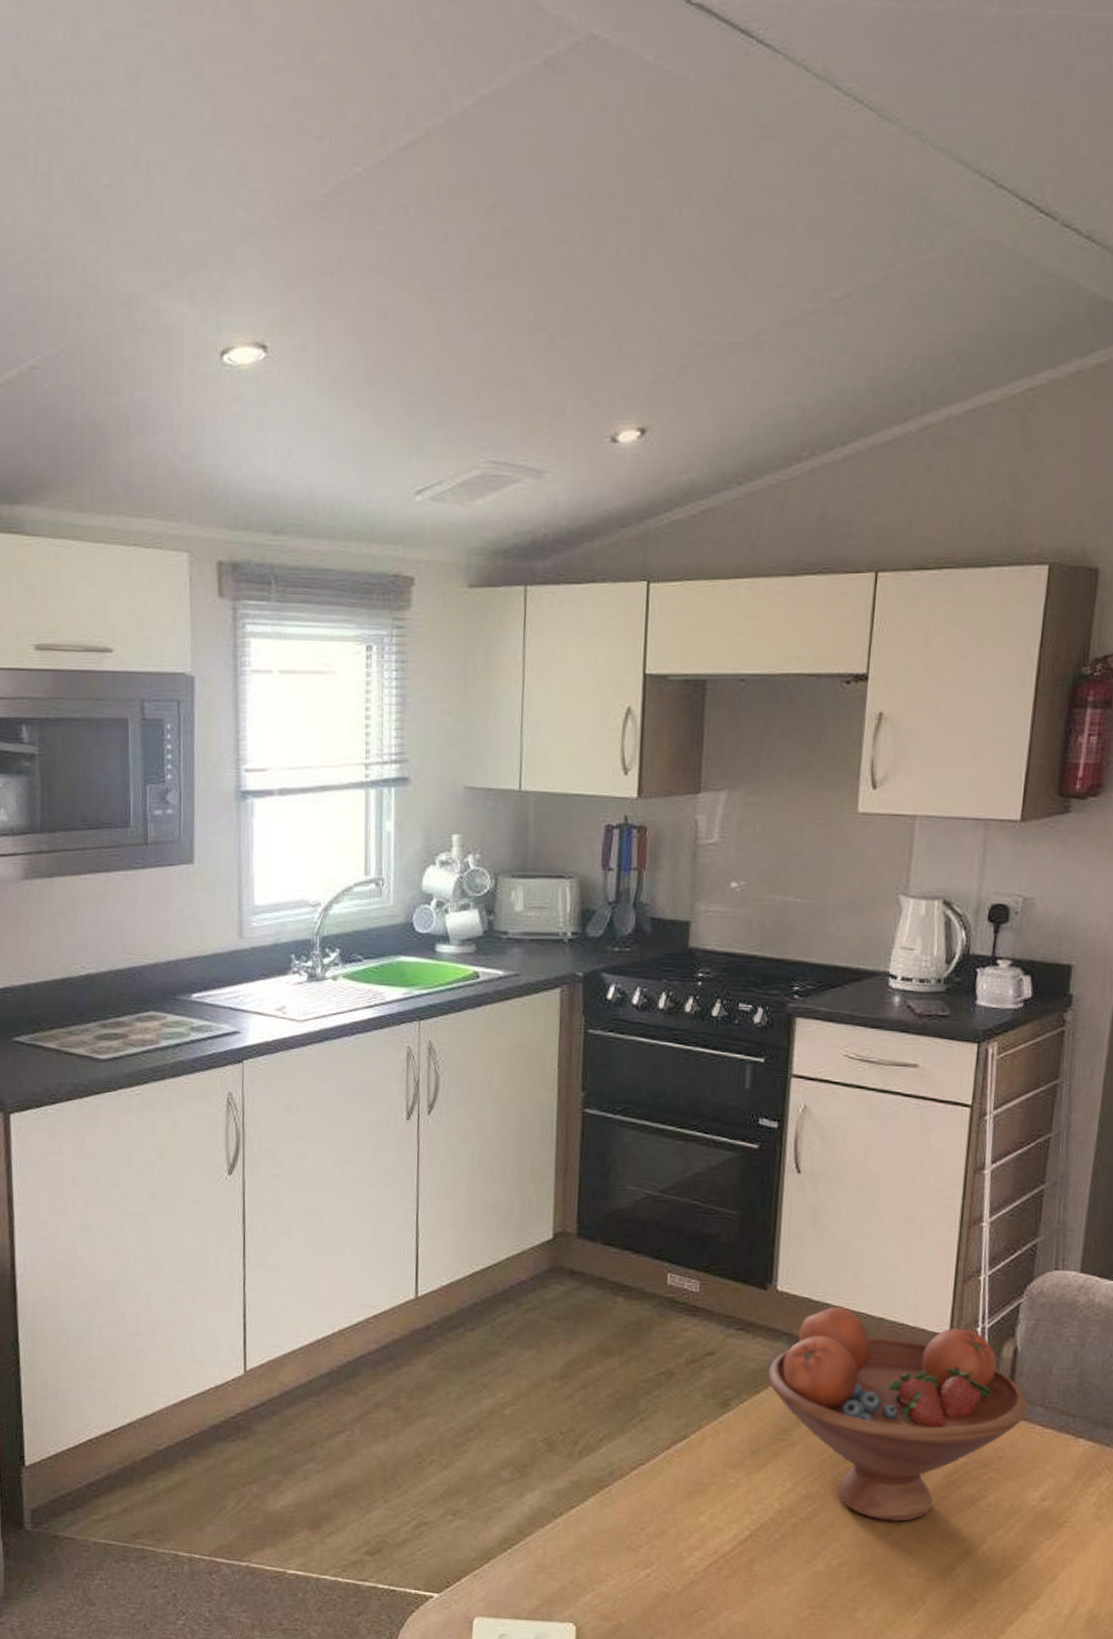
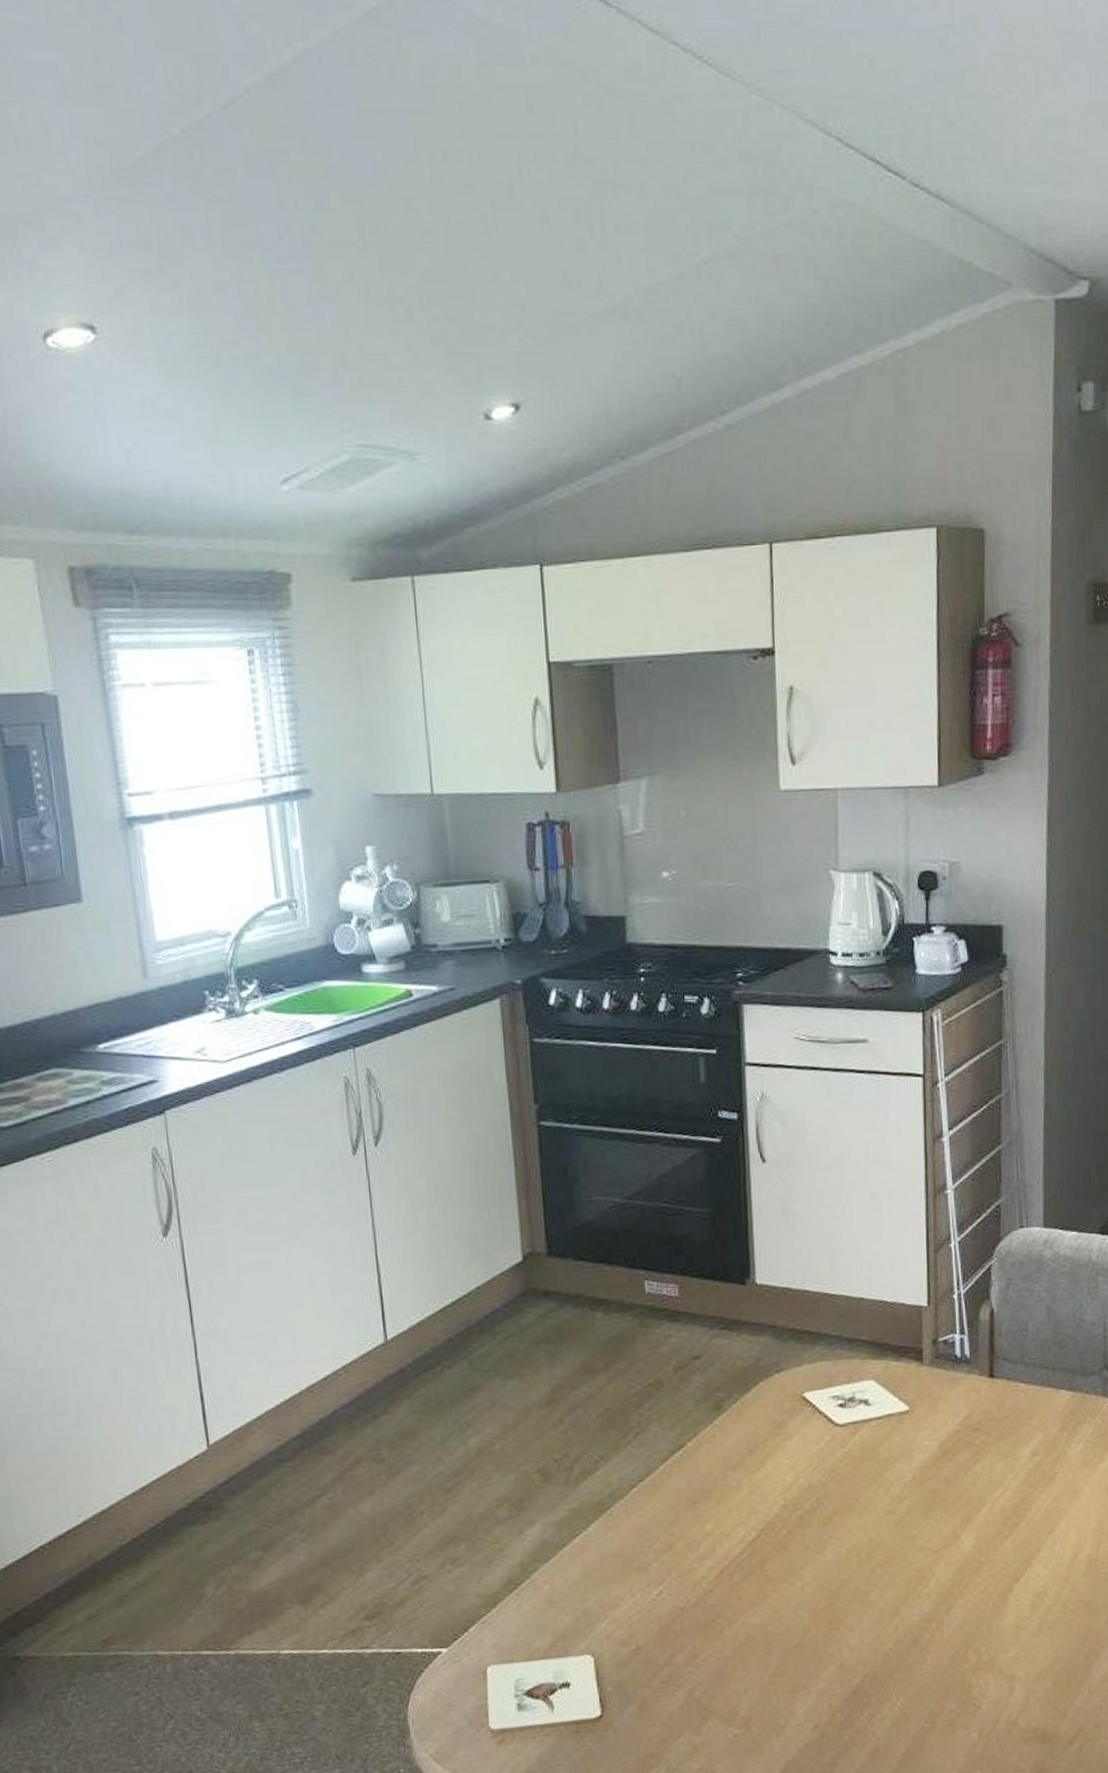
fruit bowl: present [768,1306,1028,1522] -> none [756,1292,1010,1500]

